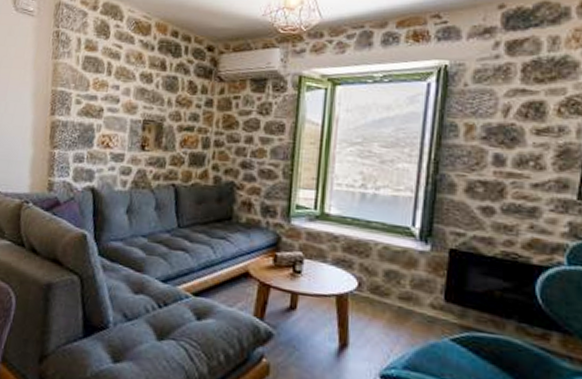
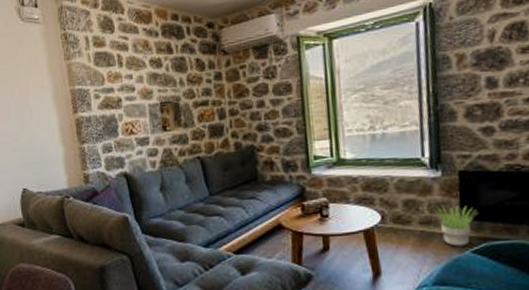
potted plant: none [415,282,465,332] -> present [433,205,479,247]

